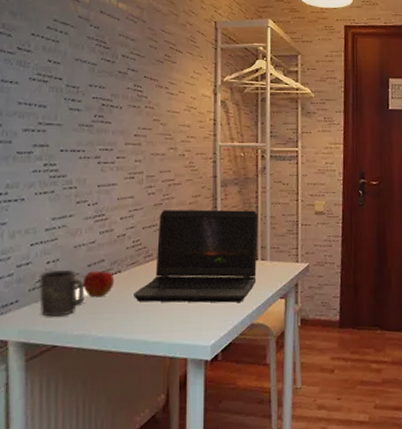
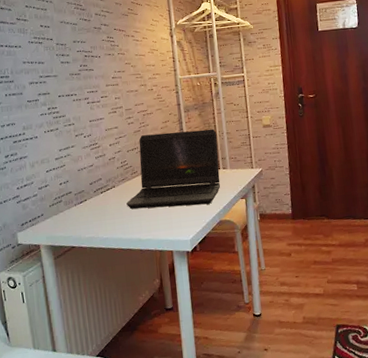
mug: present [39,270,85,317] -> none [56,188,91,225]
apple: present [82,271,115,298] -> none [87,187,111,208]

